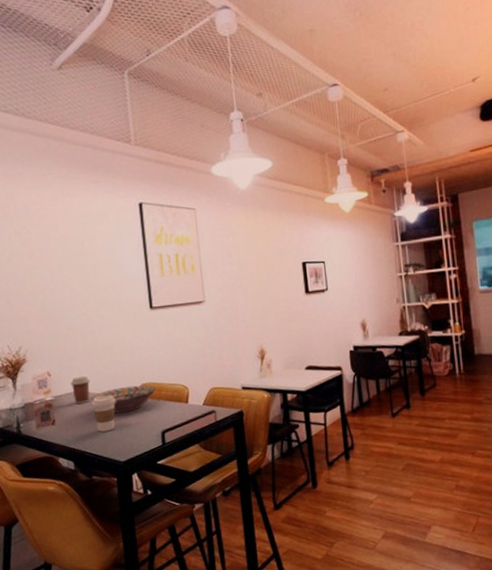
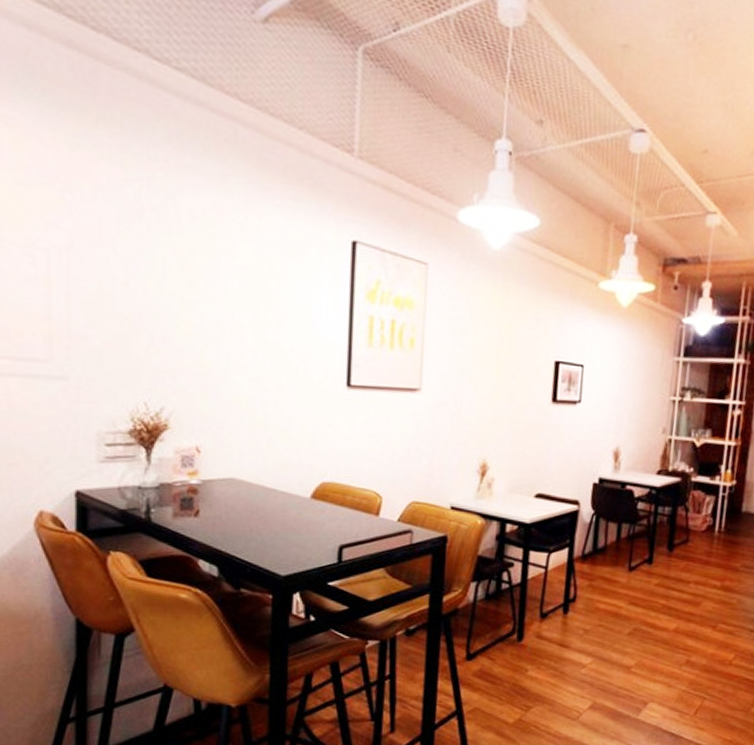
coffee cup: present [70,376,91,404] -> none [226,459,254,496]
coffee cup: present [91,395,116,432] -> none [251,489,285,536]
decorative bowl: present [92,385,156,413] -> none [253,482,339,515]

